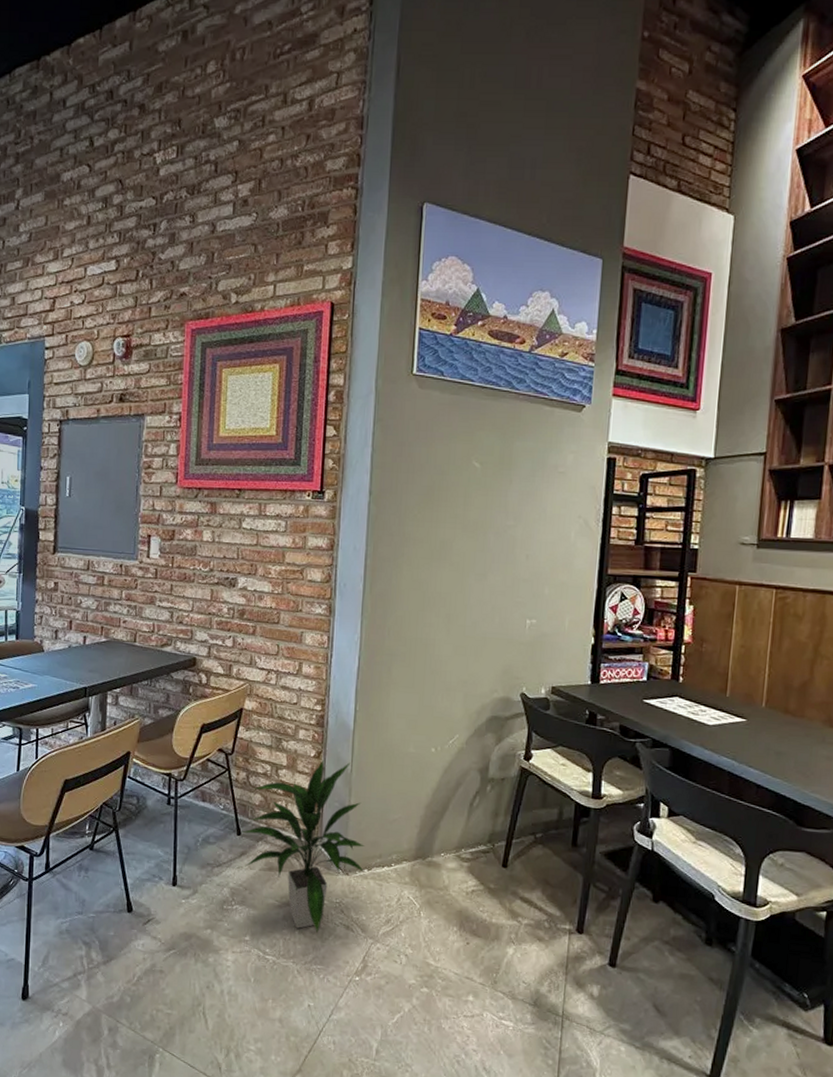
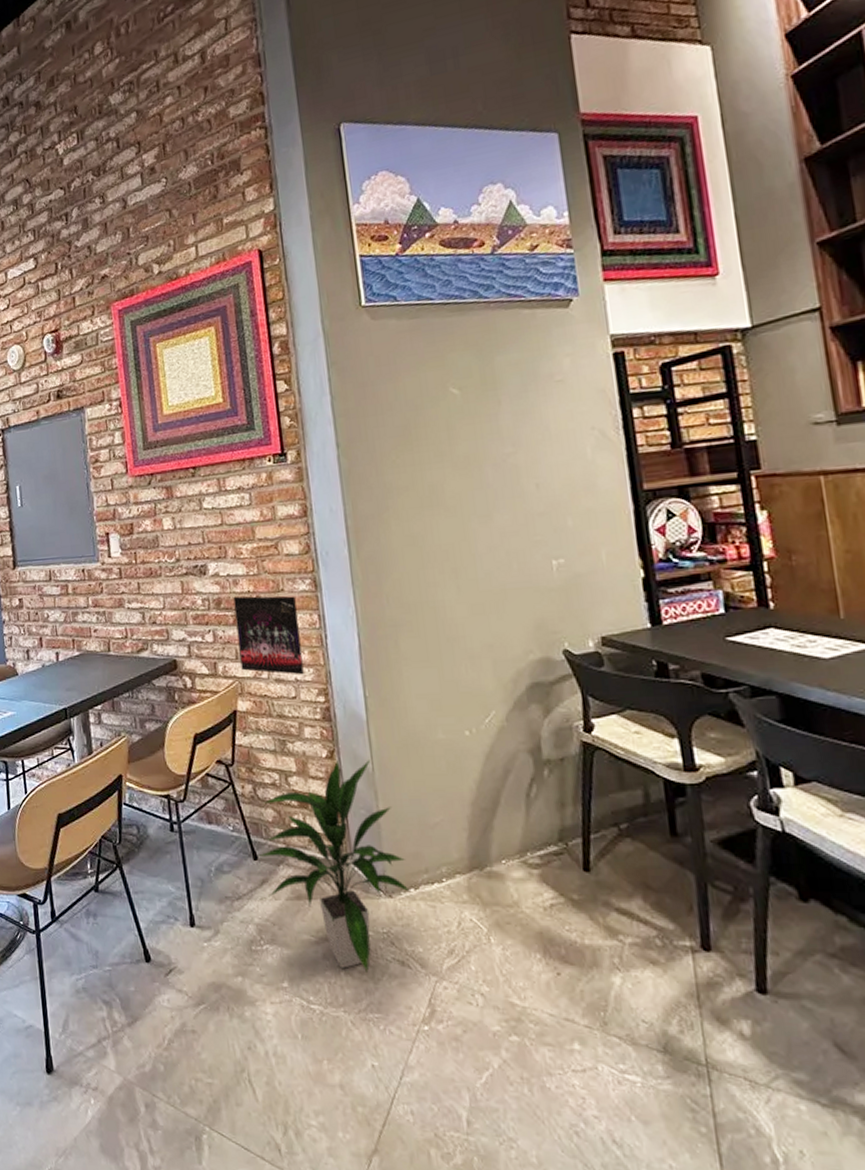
album cover: none [253,610,311,686] -> present [233,596,304,675]

